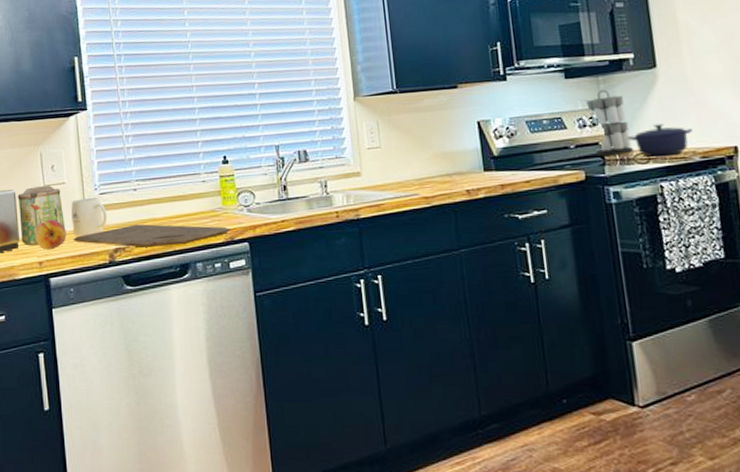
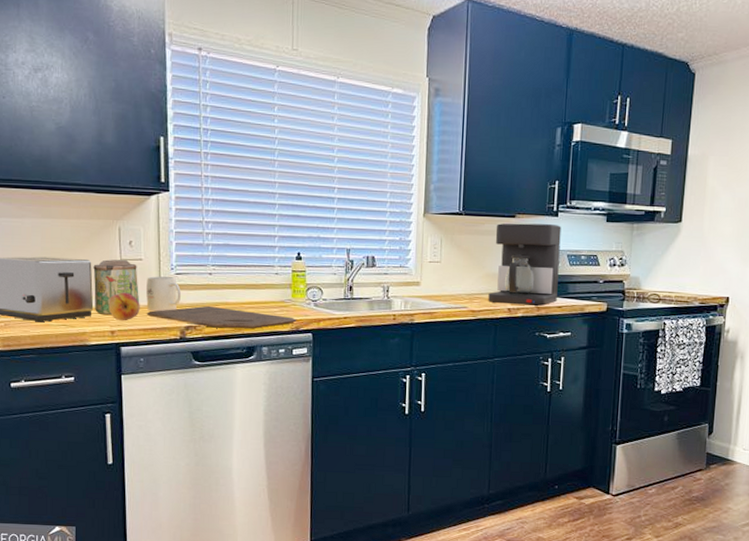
coffee maker: none [437,89,523,187] -> present [488,223,561,307]
spice rack: present [586,89,633,157] -> none [618,236,650,294]
cooking pot: present [627,123,692,158] -> none [646,271,698,299]

